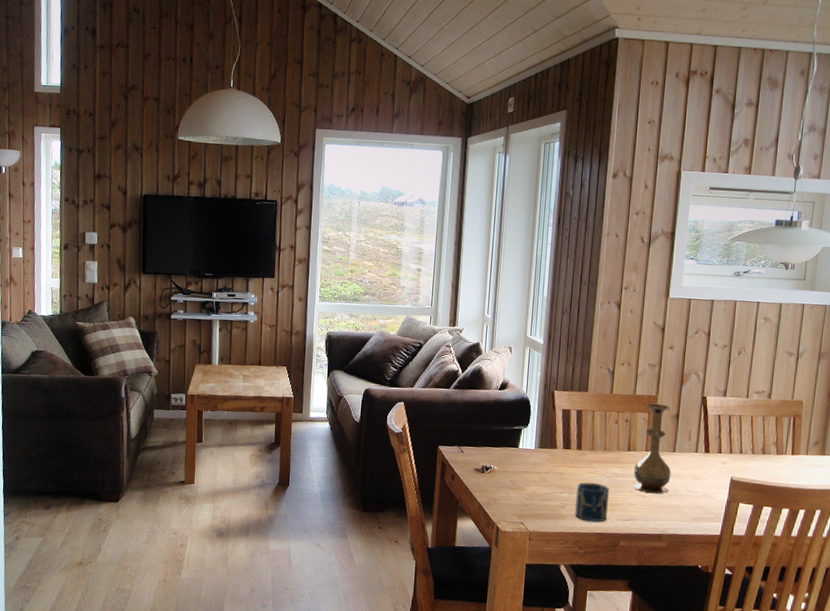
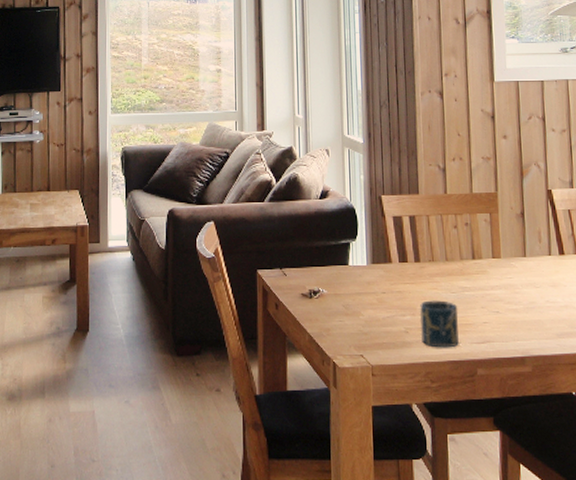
vase: present [633,403,671,494] -> none [481,202,525,308]

